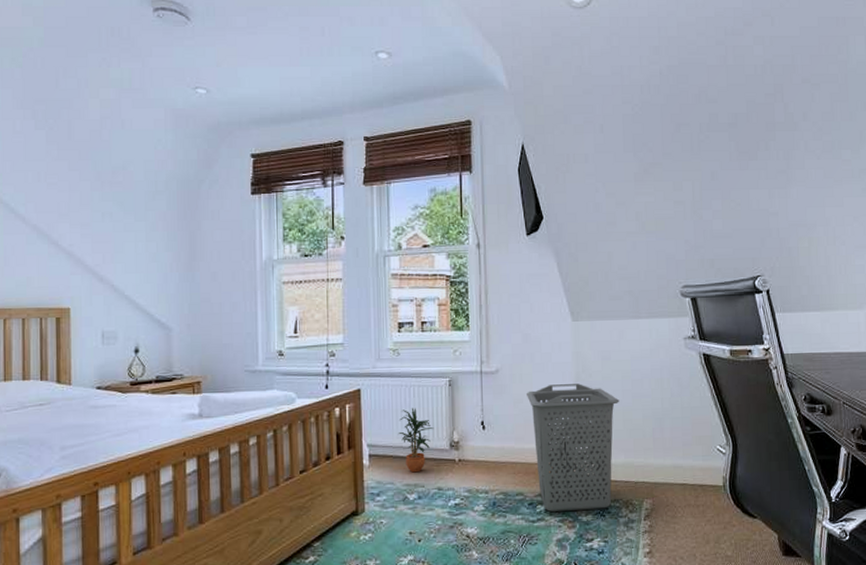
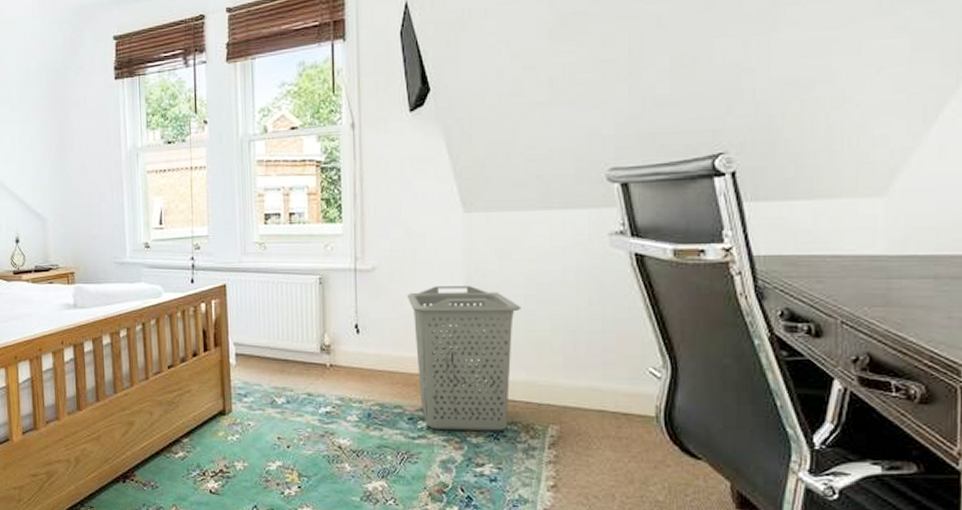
potted plant: present [399,408,434,473] -> none [266,307,304,376]

